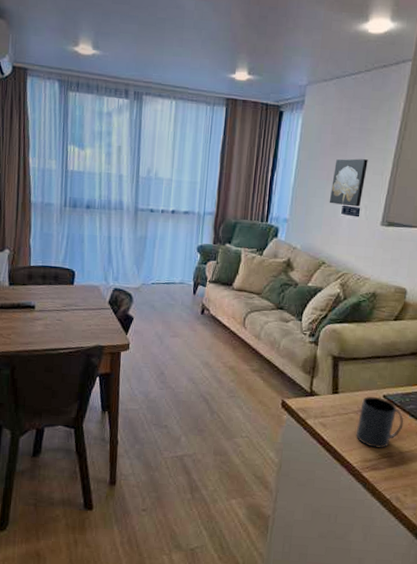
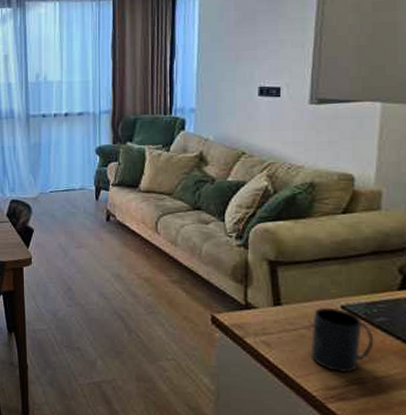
wall art: present [329,158,368,207] -> none [241,32,284,87]

